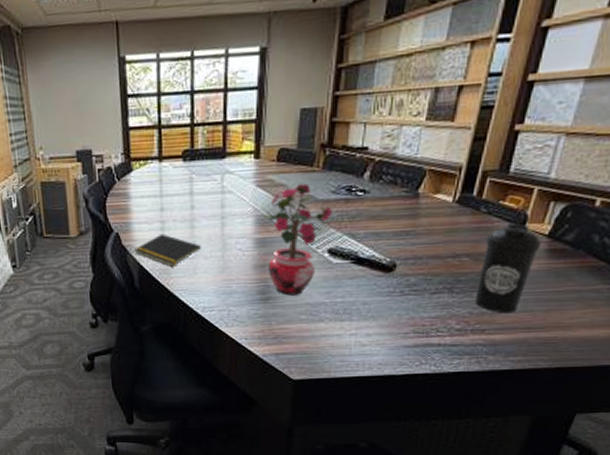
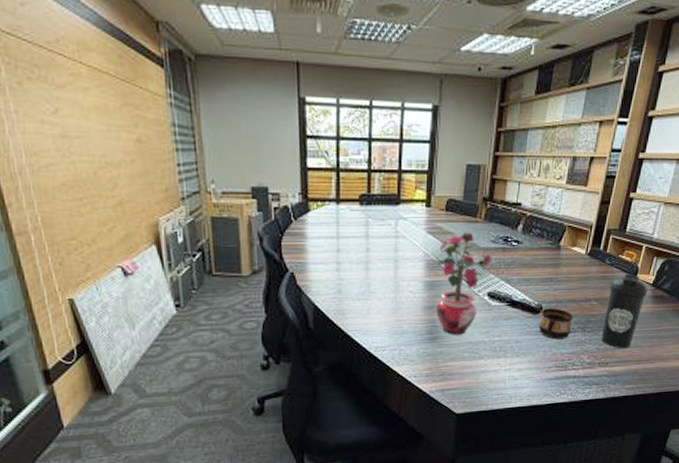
notepad: present [134,233,202,267] -> none [309,274,376,308]
cup: none [392,265,436,302] -> present [539,308,573,340]

